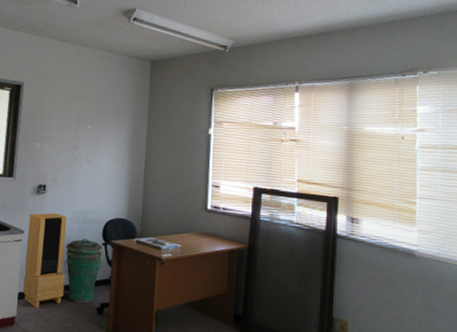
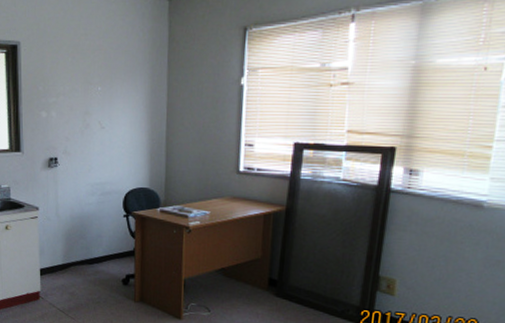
storage cabinet: present [22,213,67,309] -> none [43,187,87,283]
trash can: present [64,238,103,304] -> none [85,211,125,276]

